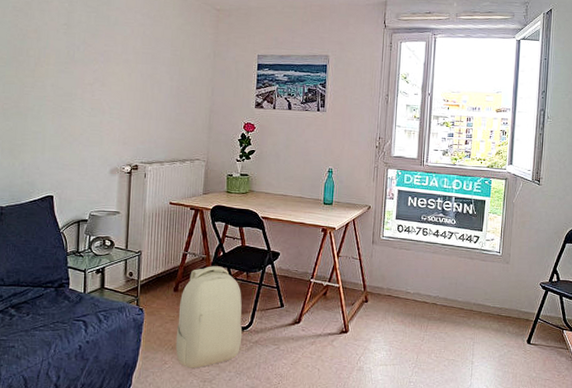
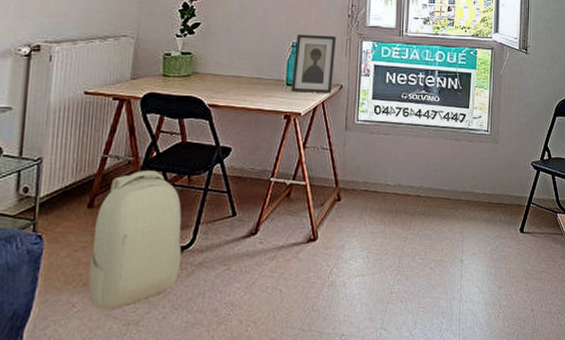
picture frame: none [328,162,366,213] -> present [292,35,337,94]

